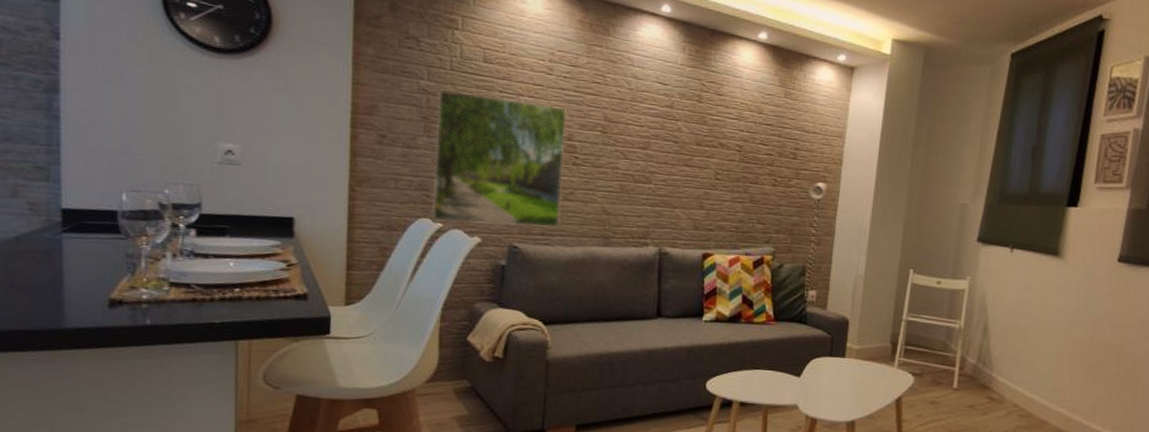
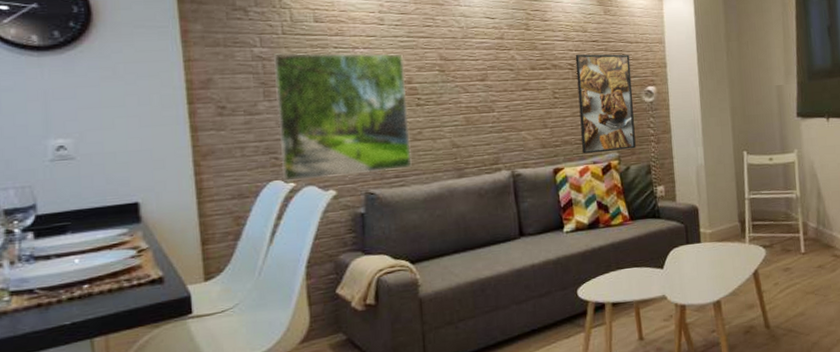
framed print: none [736,135,804,247] -> present [575,54,636,154]

